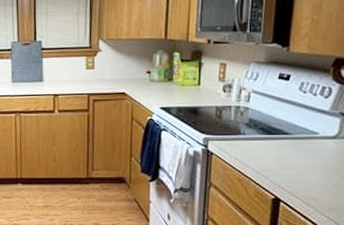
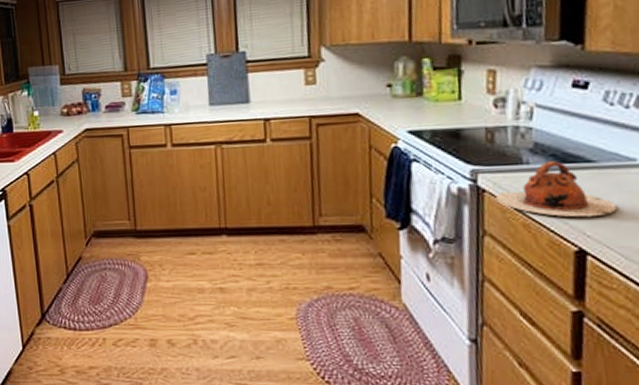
teapot: none [220,133,302,175] -> present [496,161,617,218]

